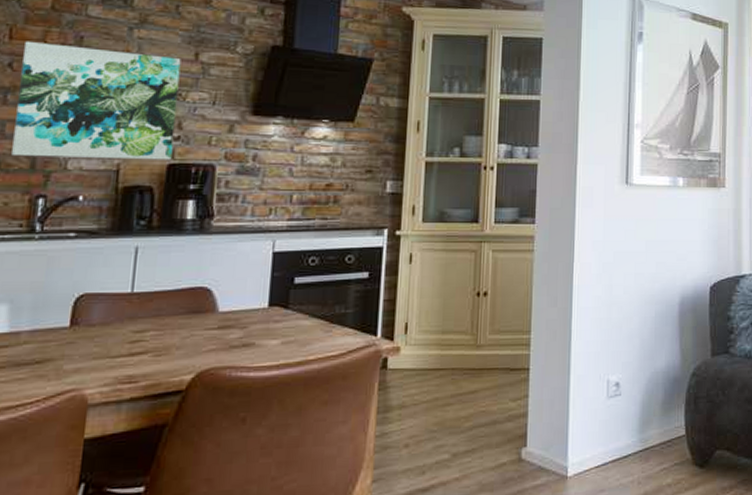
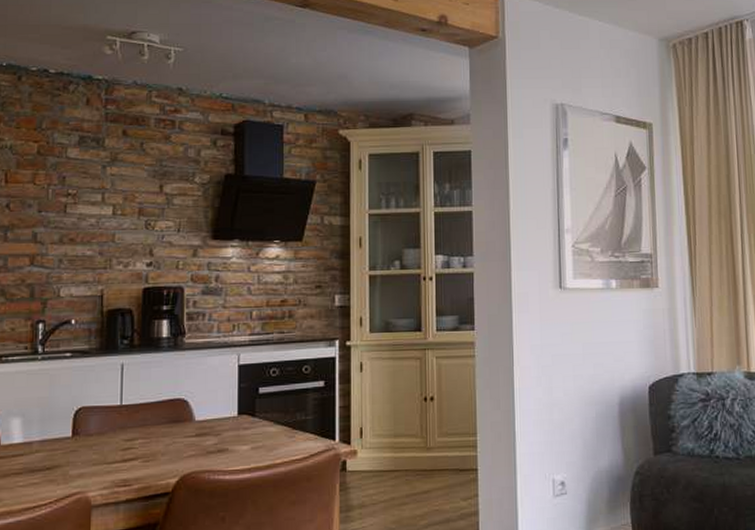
wall art: present [12,41,181,160] -> none [14,183,148,287]

